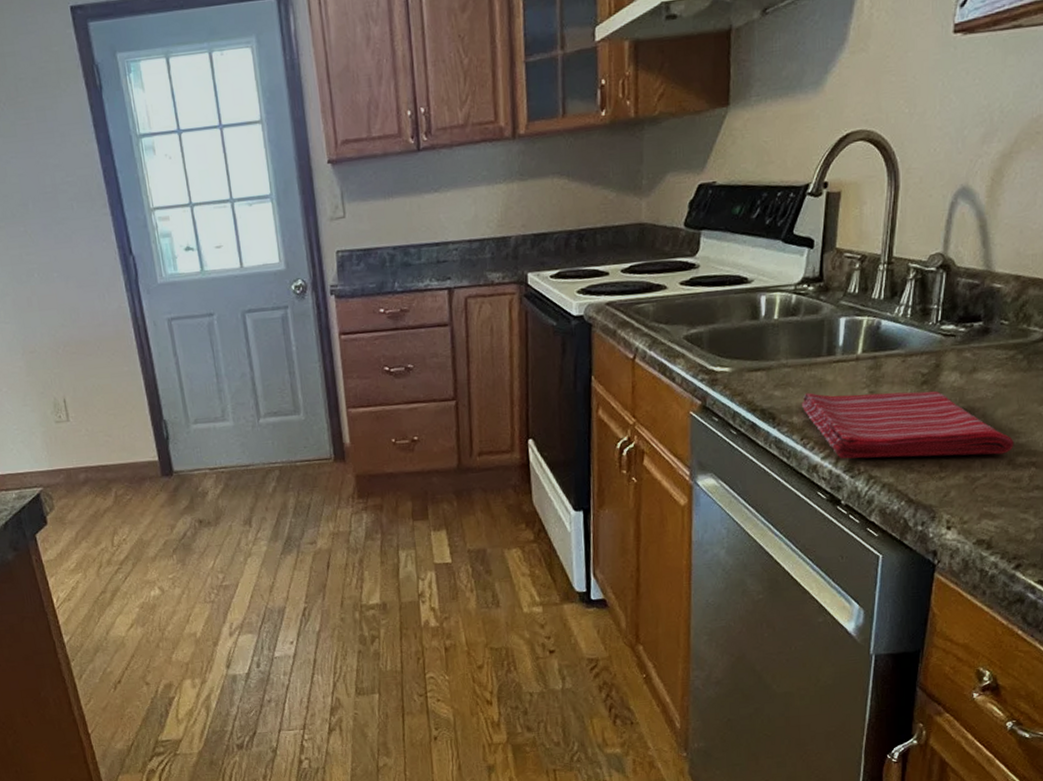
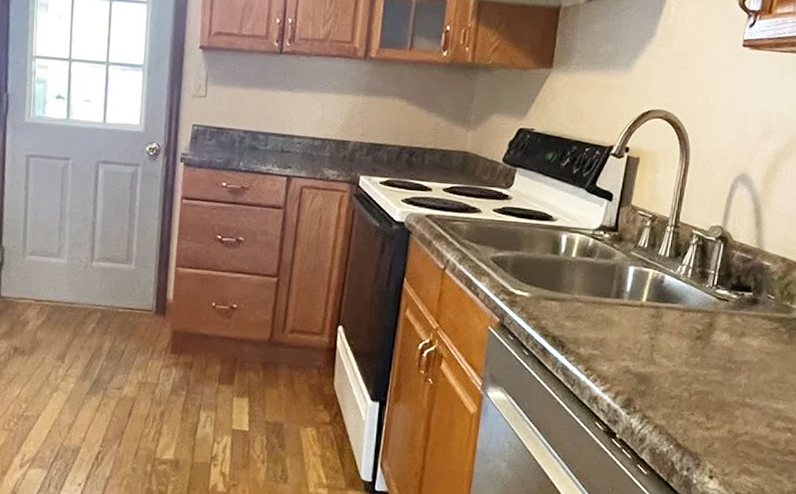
dish towel: present [801,390,1014,459] -> none [588,328,774,416]

